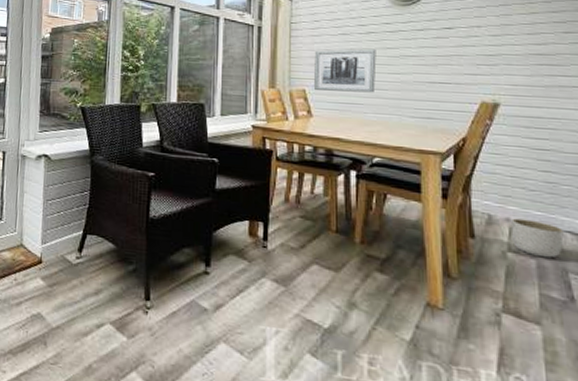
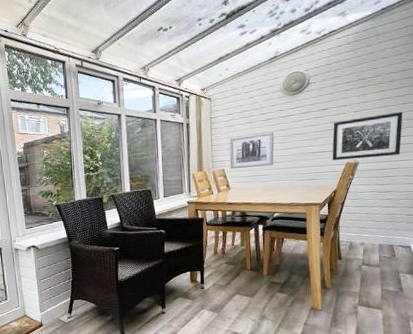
wall art: none [460,43,566,101] -> present [332,112,403,160]
planter: present [511,218,564,259] -> none [365,241,397,266]

